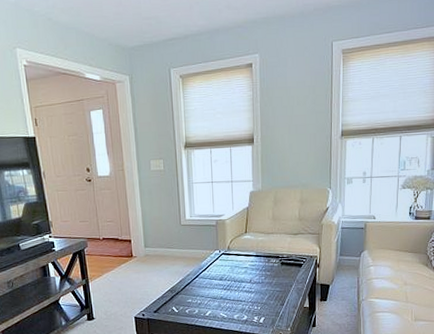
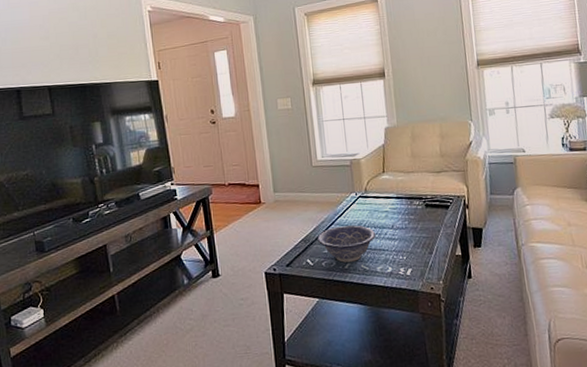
decorative bowl: none [182,279,235,311] -> present [317,225,376,263]

